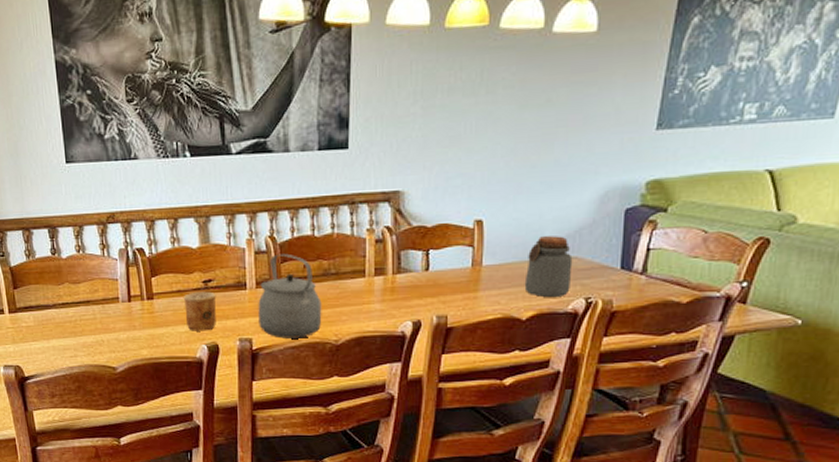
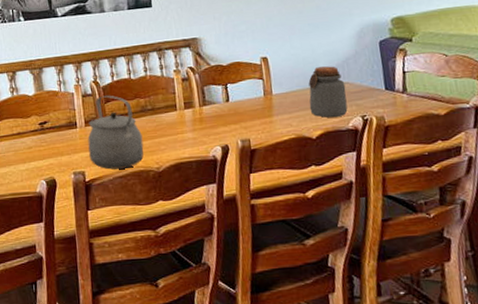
cup: present [183,291,216,331] -> none [22,132,53,169]

